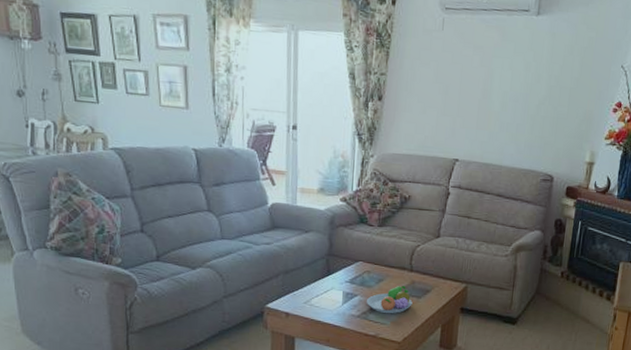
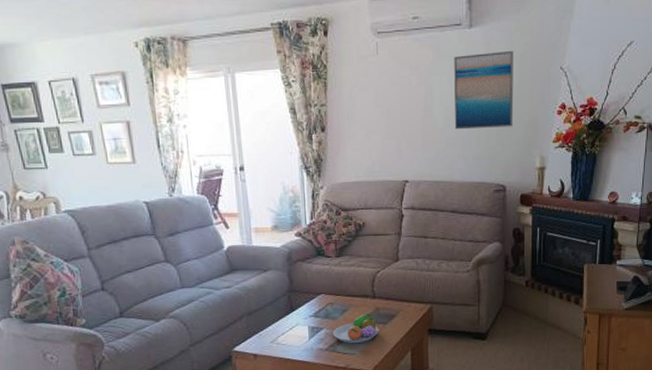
wall art: none [510,41,577,119] -> present [454,50,514,130]

